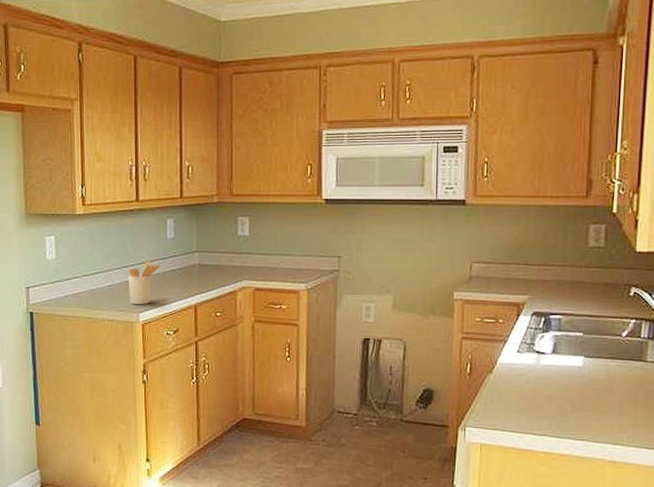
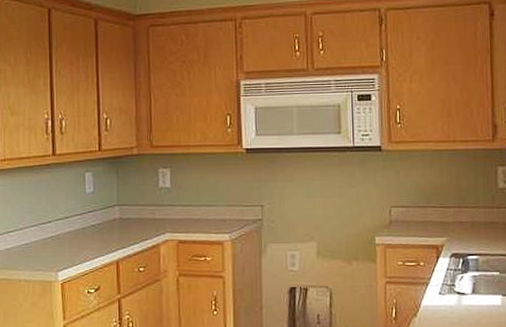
utensil holder: present [128,261,160,304] -> none [45,217,79,262]

